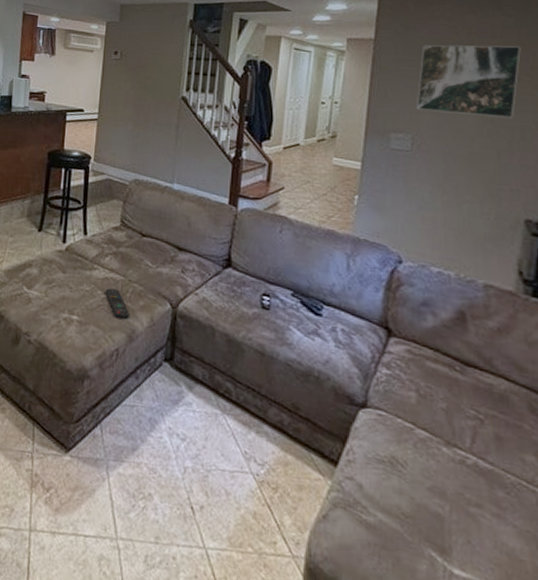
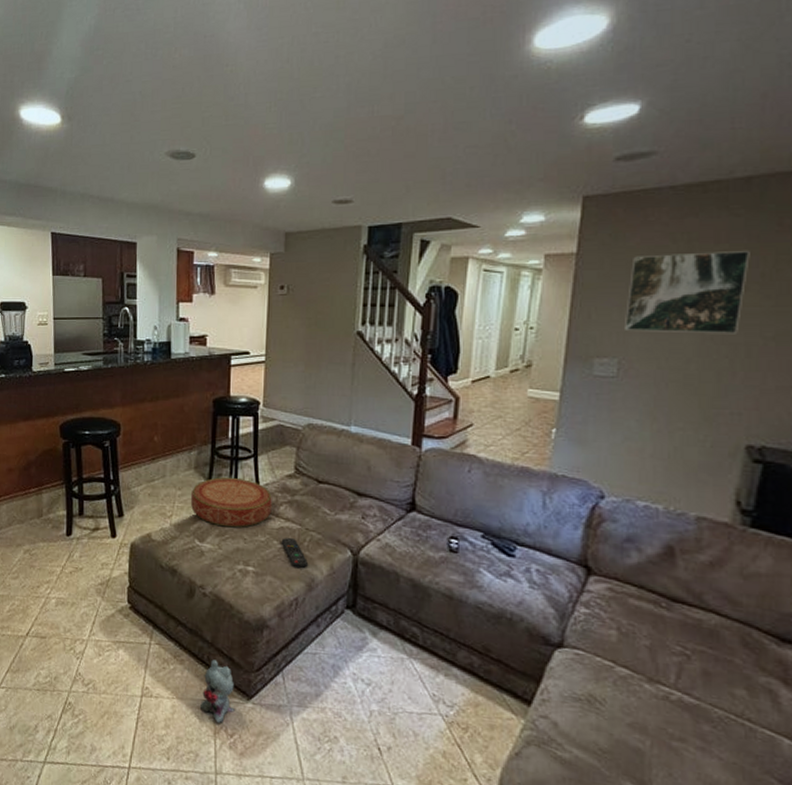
plush toy: none [17,409,53,478] -> present [199,659,235,724]
cushion: none [21,226,98,276] -> present [190,477,272,528]

